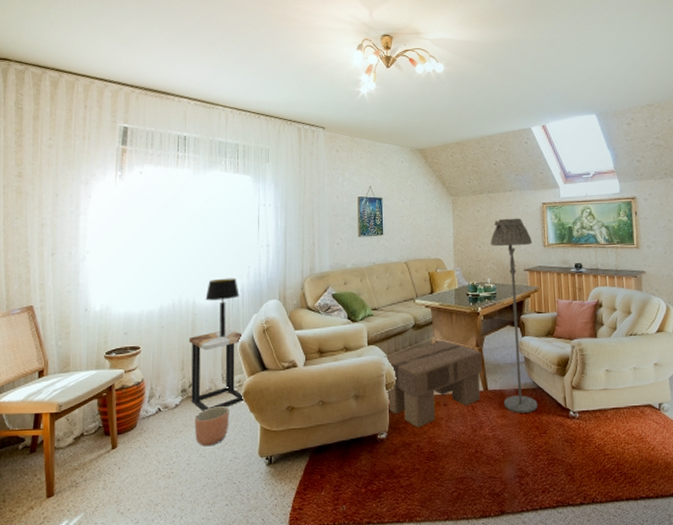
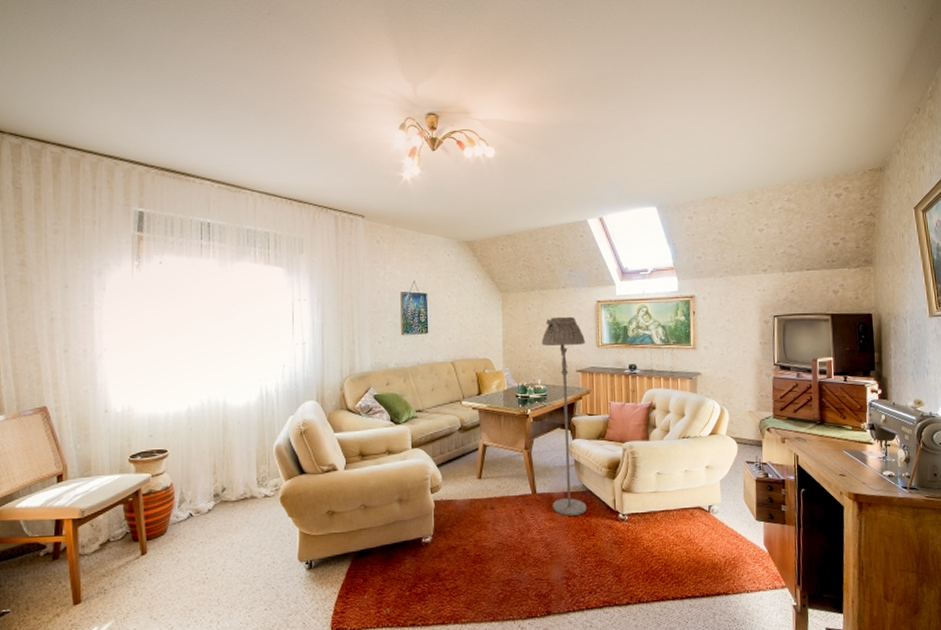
side table: present [189,330,245,411] -> none [220,432,282,516]
planter: present [194,406,229,447] -> none [229,511,266,552]
table lamp: present [205,278,239,338] -> none [237,377,274,440]
footstool: present [384,340,482,428] -> none [428,442,531,531]

